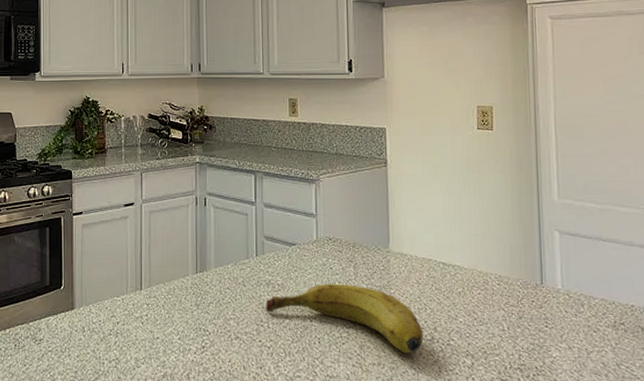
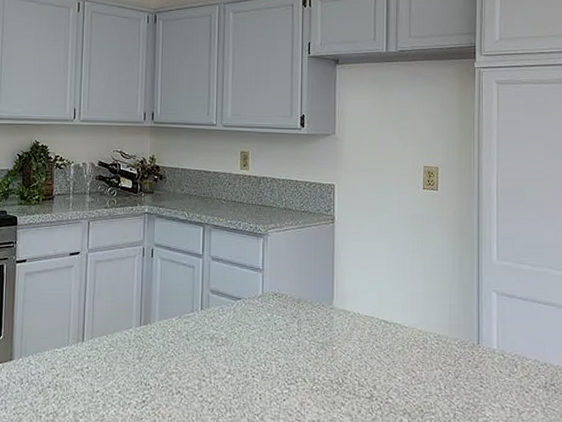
banana: present [265,283,424,354] -> none [208,339,363,412]

